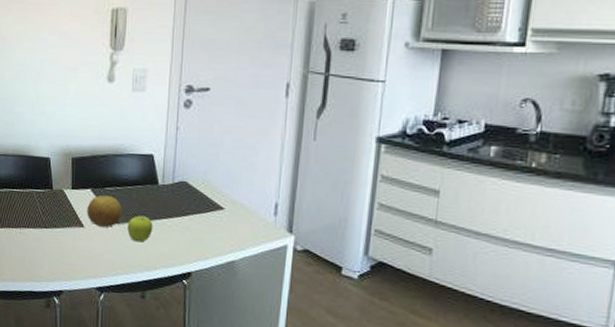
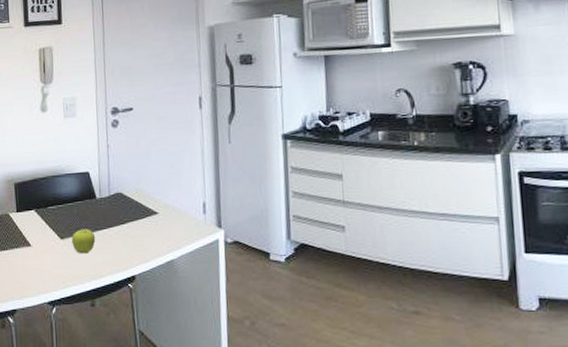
fruit: present [87,195,123,227] -> none [32,213,66,244]

